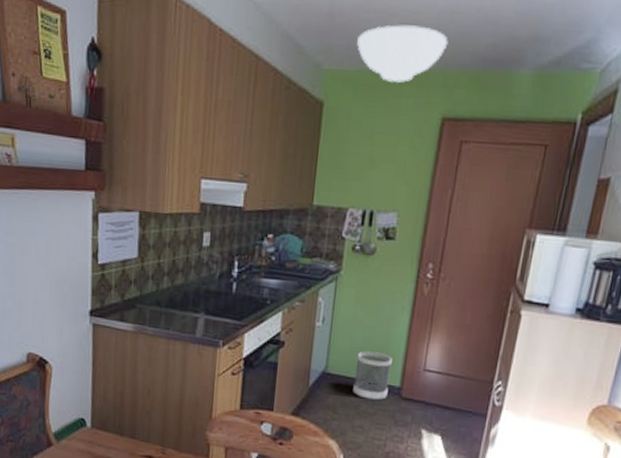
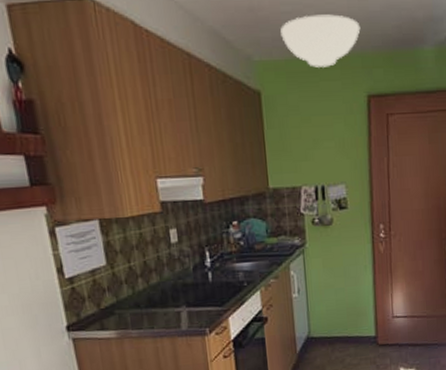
wastebasket: present [353,351,392,401] -> none [334,309,367,353]

